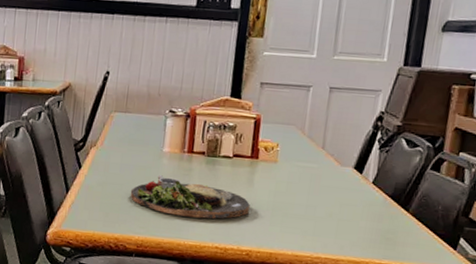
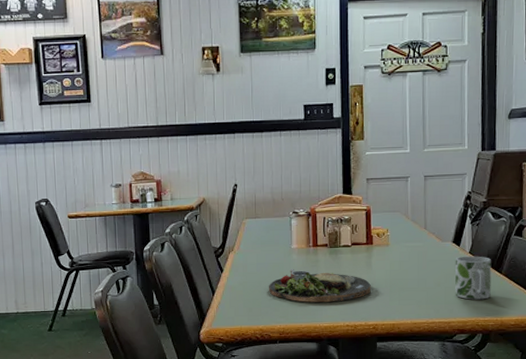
mug: none [348,185,399,240] -> present [455,256,492,300]

